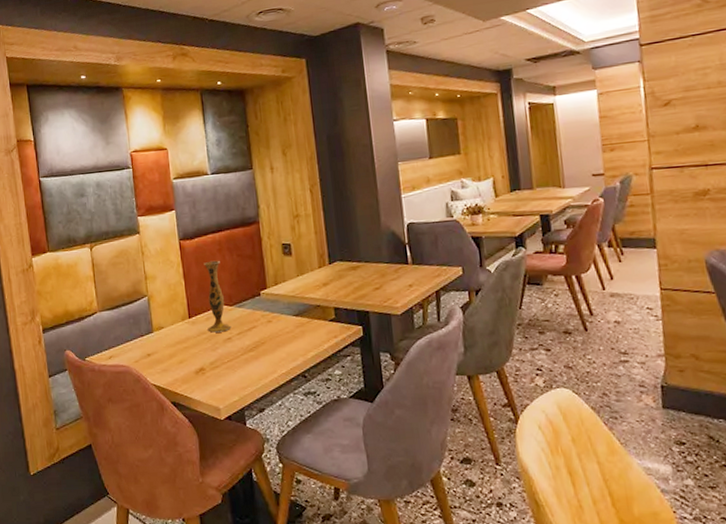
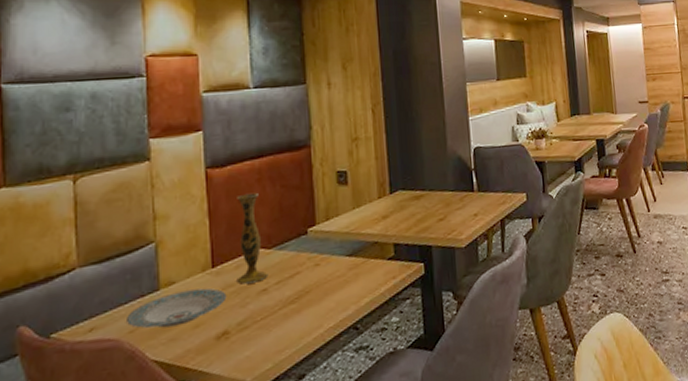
plate: none [133,333,201,361] -> present [127,288,227,329]

